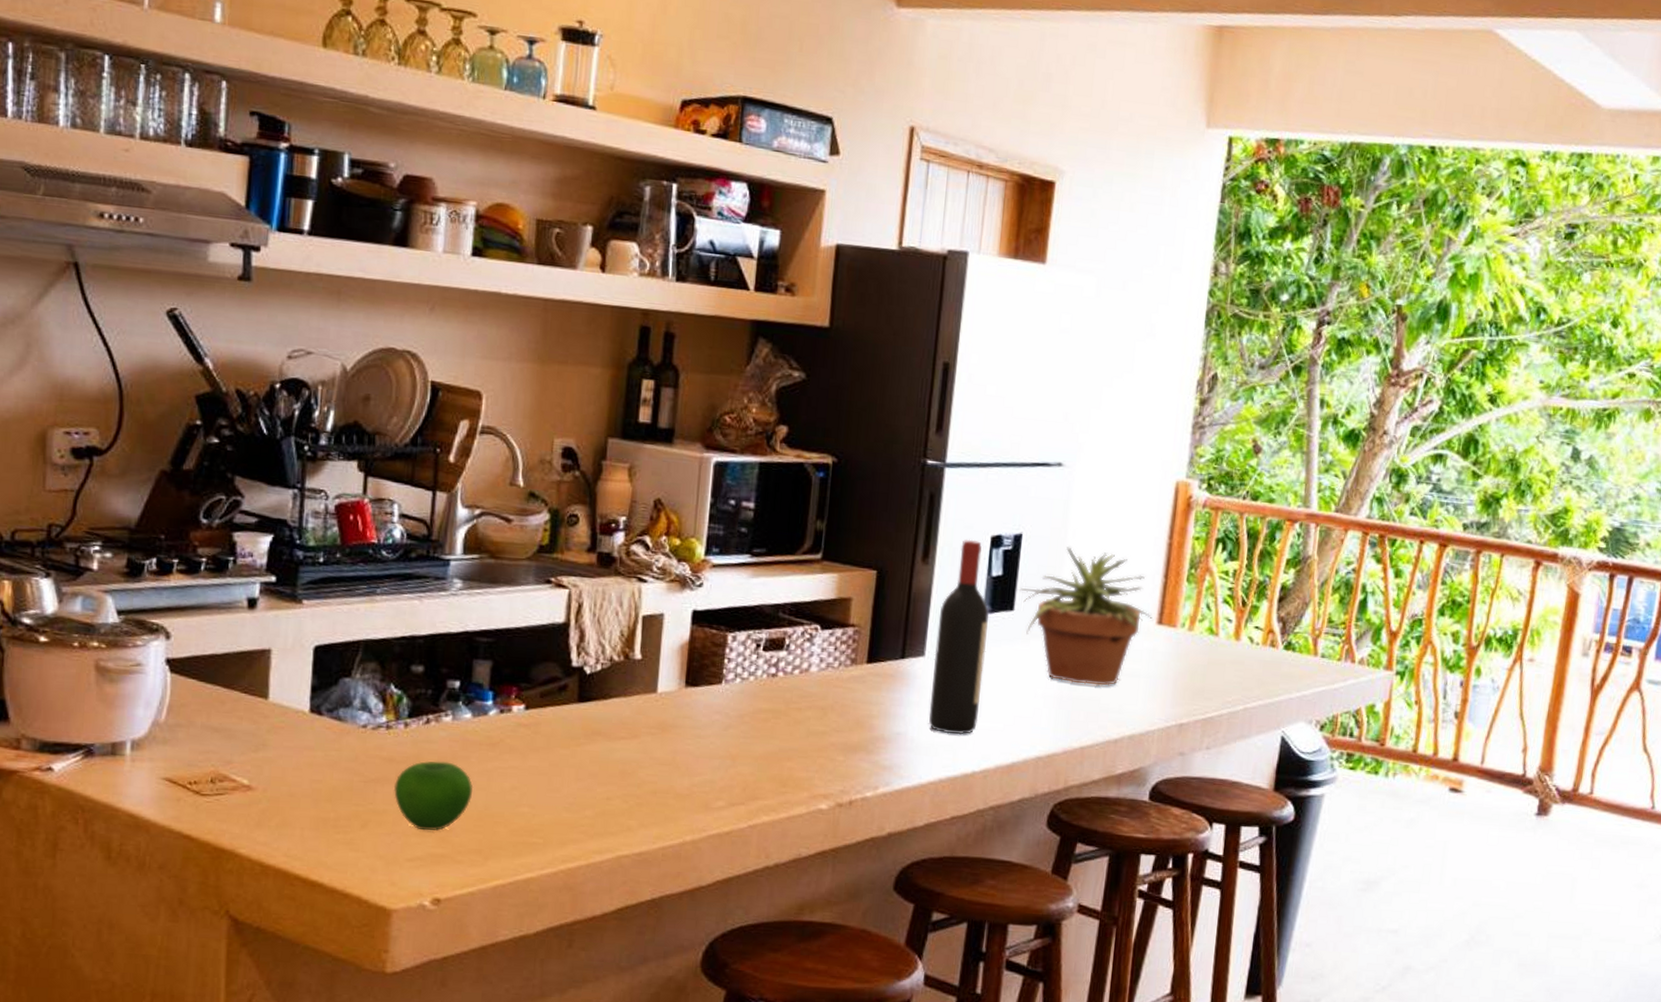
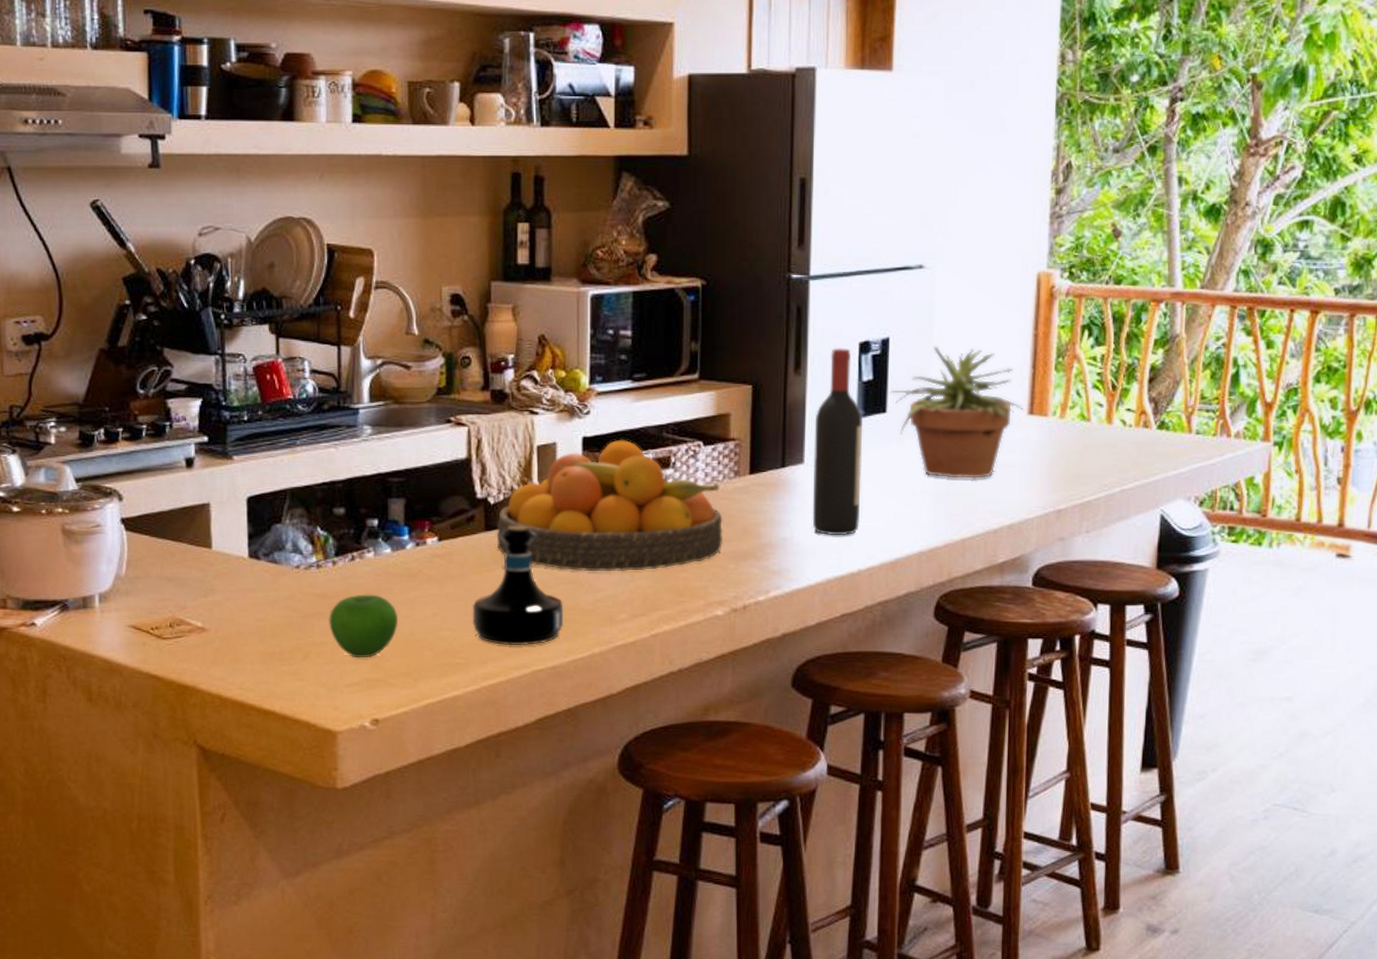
tequila bottle: none [555,698,656,829] -> present [472,525,563,646]
fruit bowl: none [589,616,835,757] -> present [496,439,723,572]

